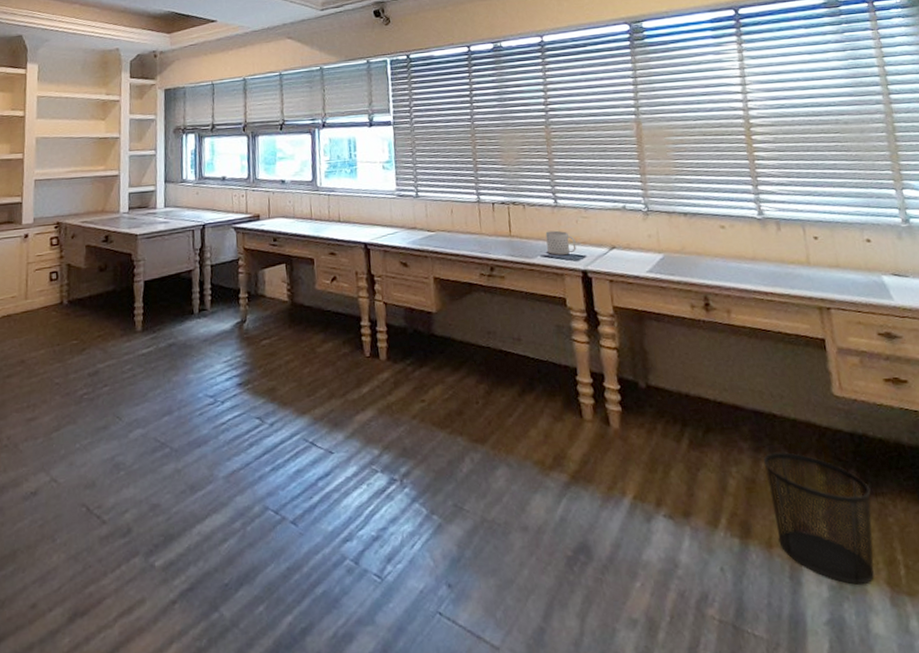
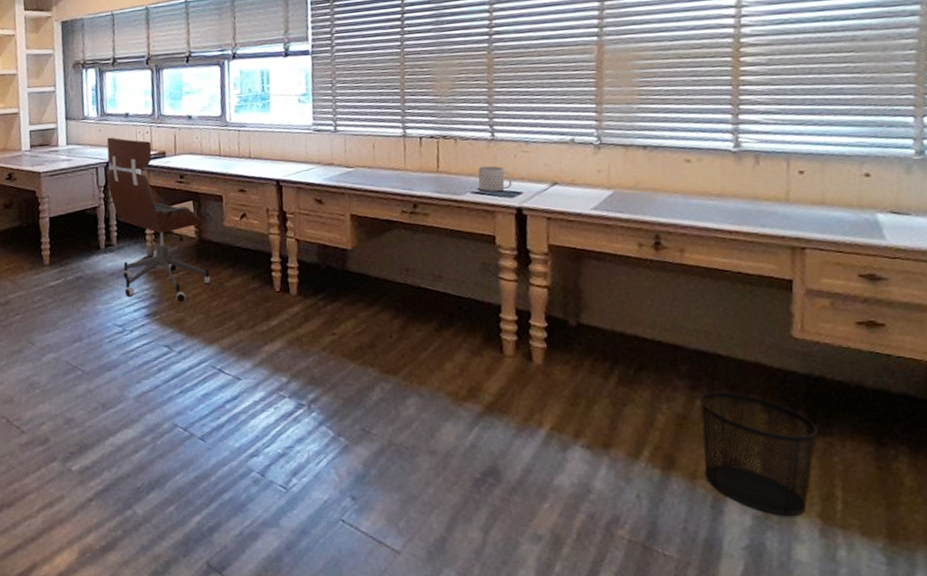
office chair: none [202,200,303,369] -> present [106,137,211,302]

